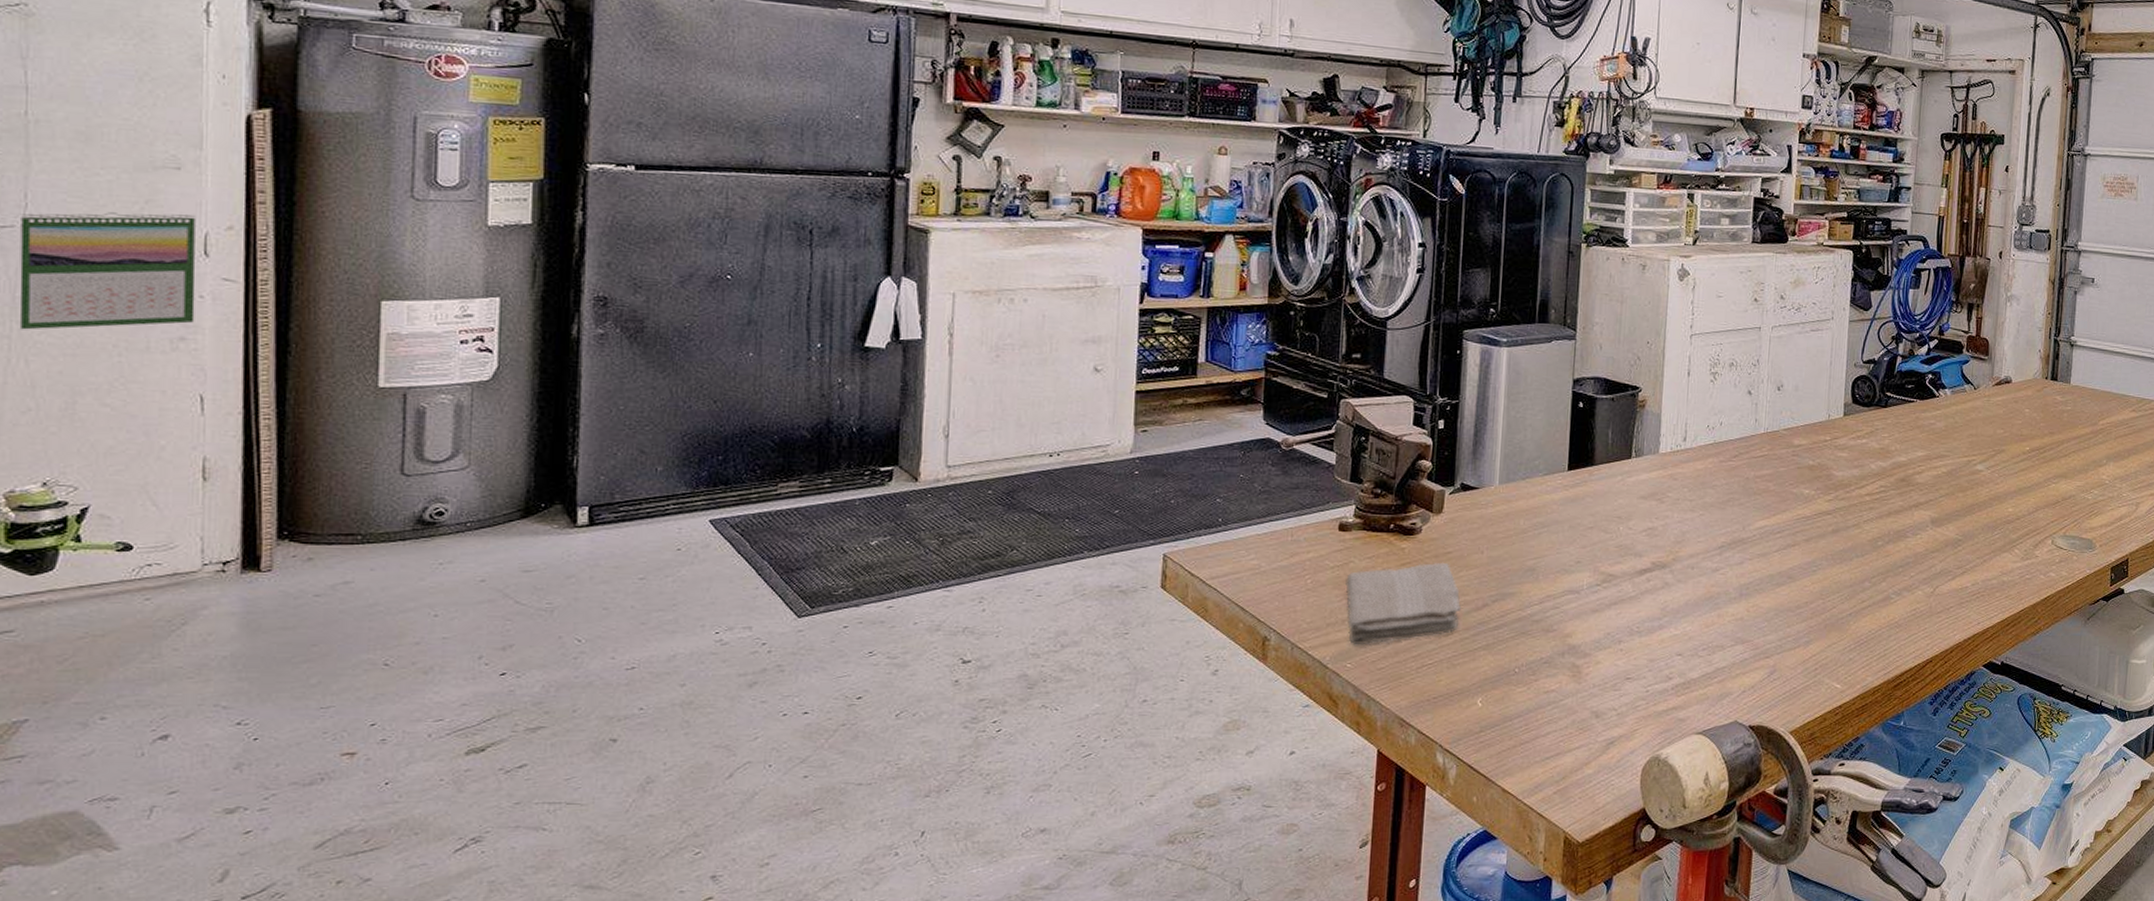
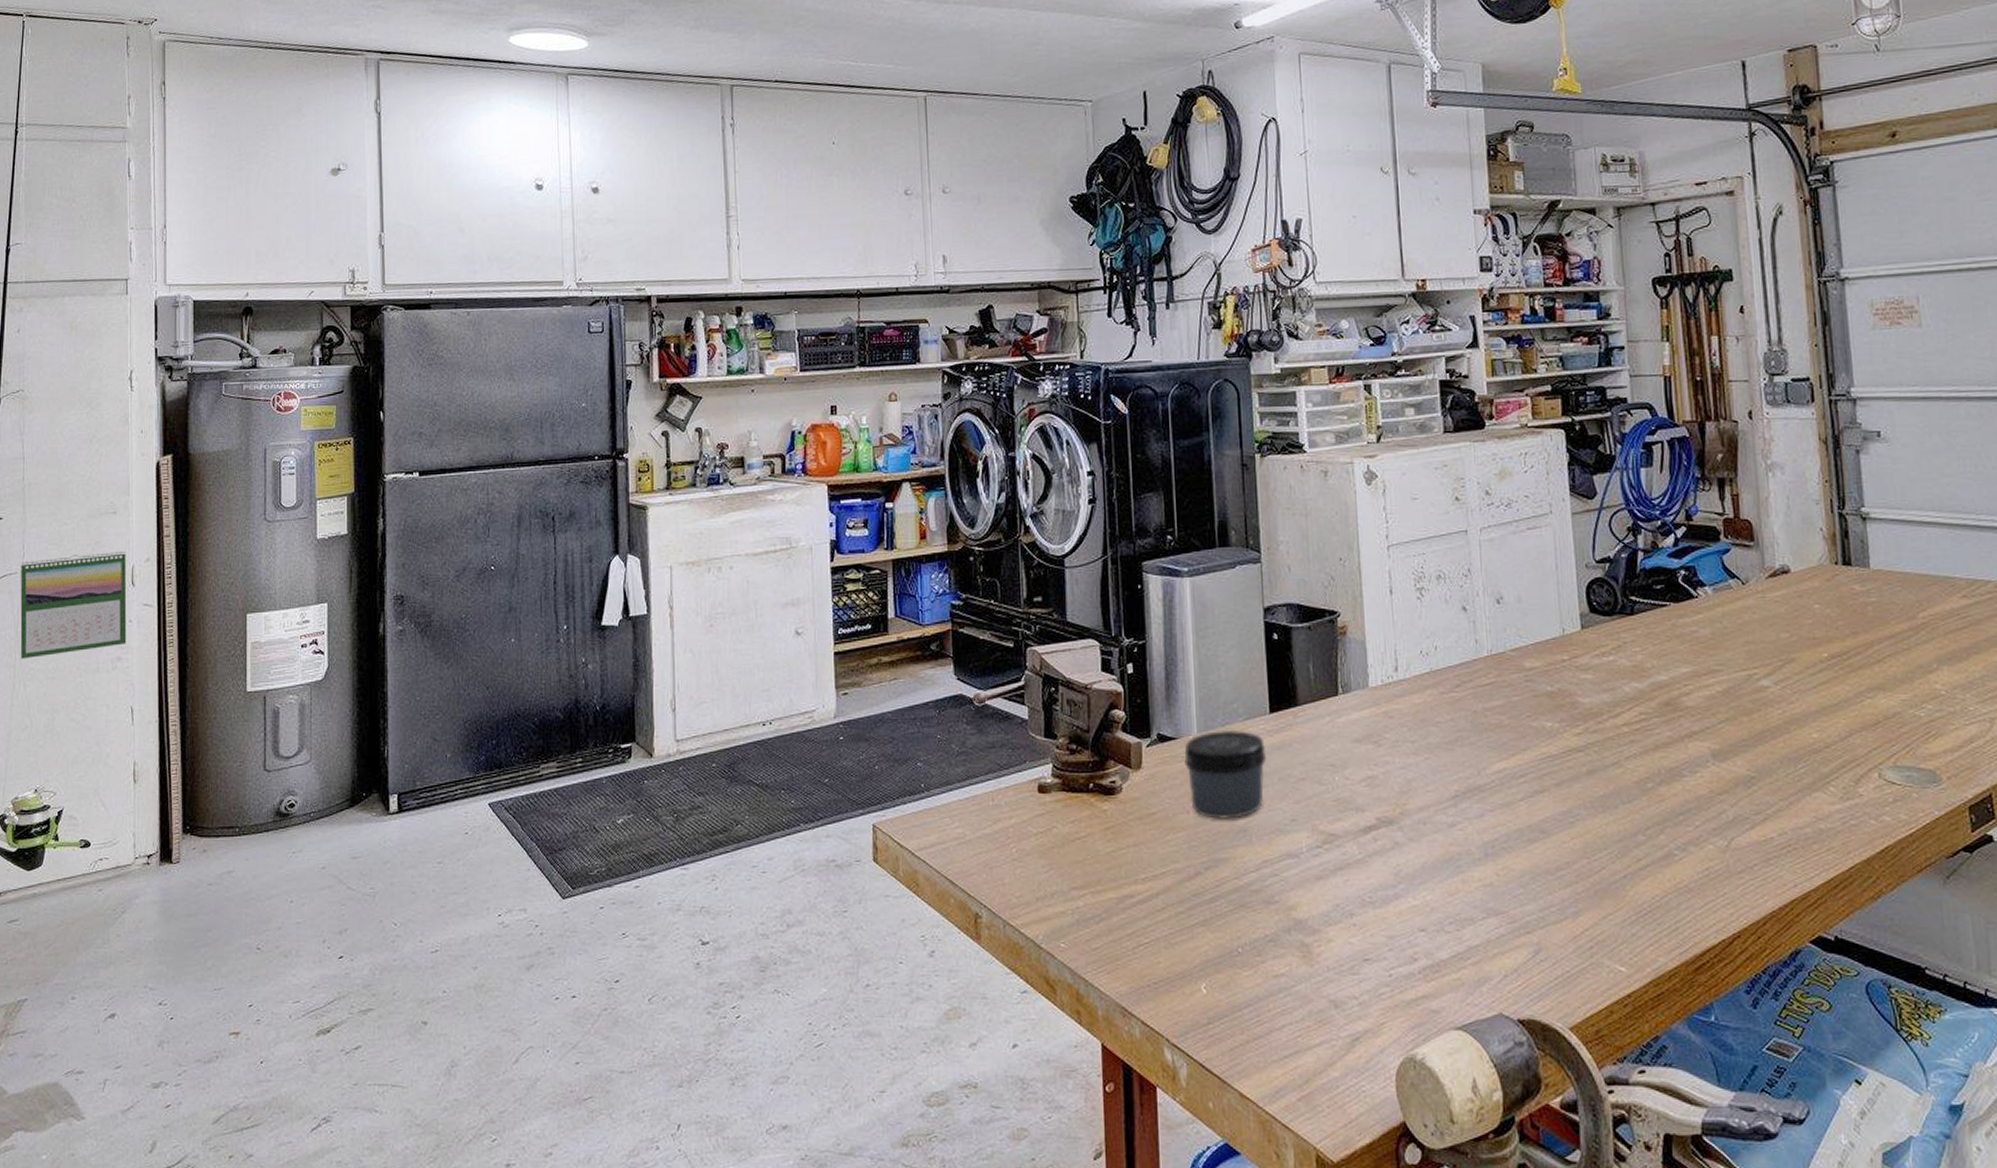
washcloth: present [1345,562,1462,645] -> none [1050,824,1173,922]
jar: none [1484,482,1561,559] -> present [1184,729,1267,819]

